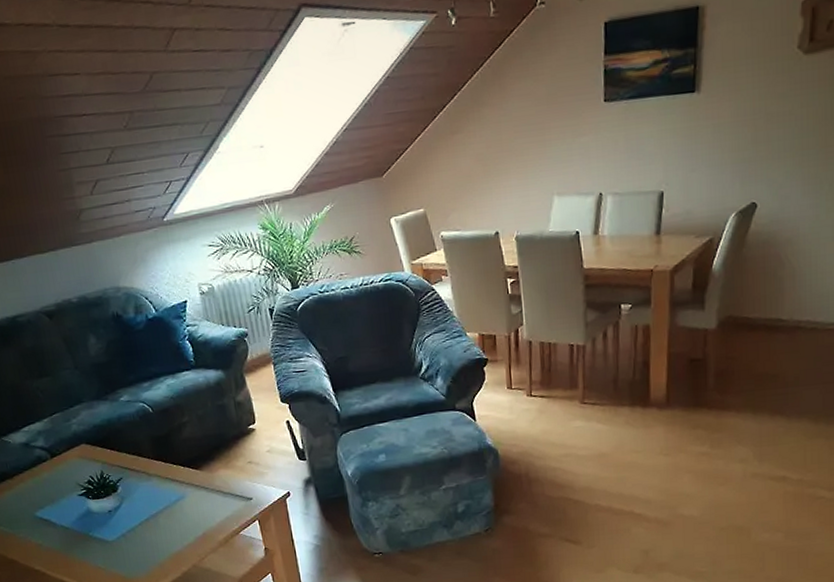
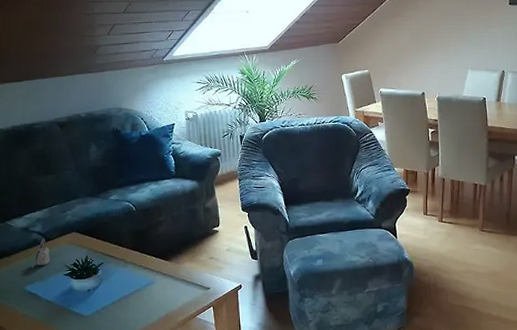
candle: none [39,453,60,490] -> present [32,237,50,268]

